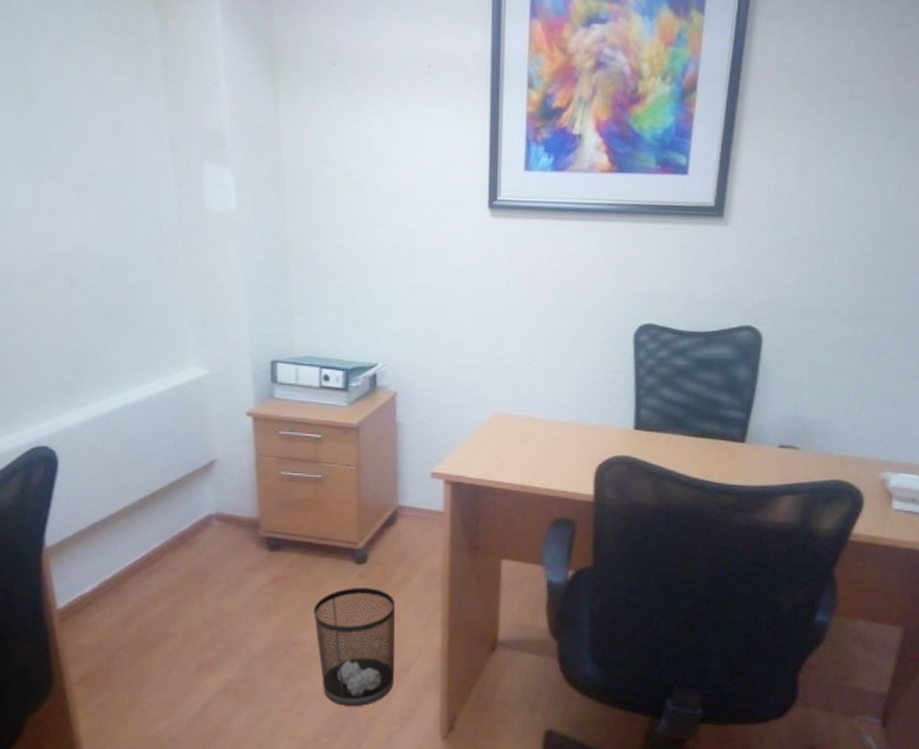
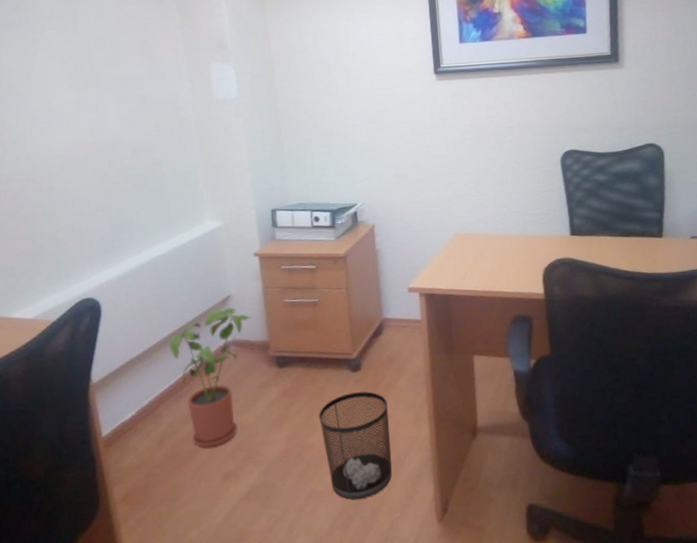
house plant: none [138,473,240,632] -> present [168,307,251,448]

